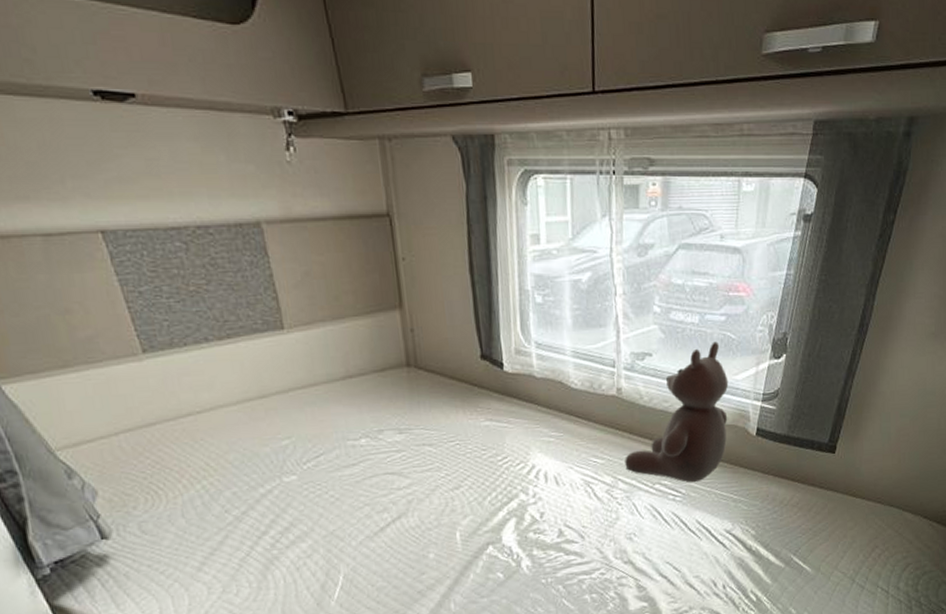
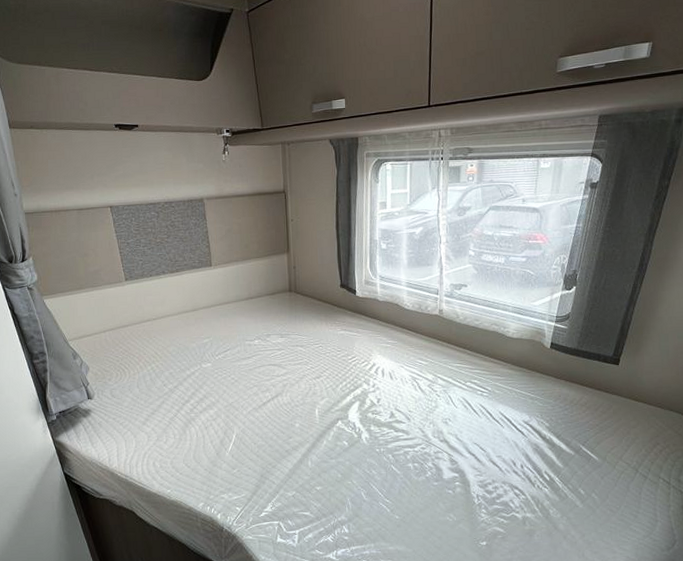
teddy bear: present [625,341,729,483] -> none [443,276,528,383]

